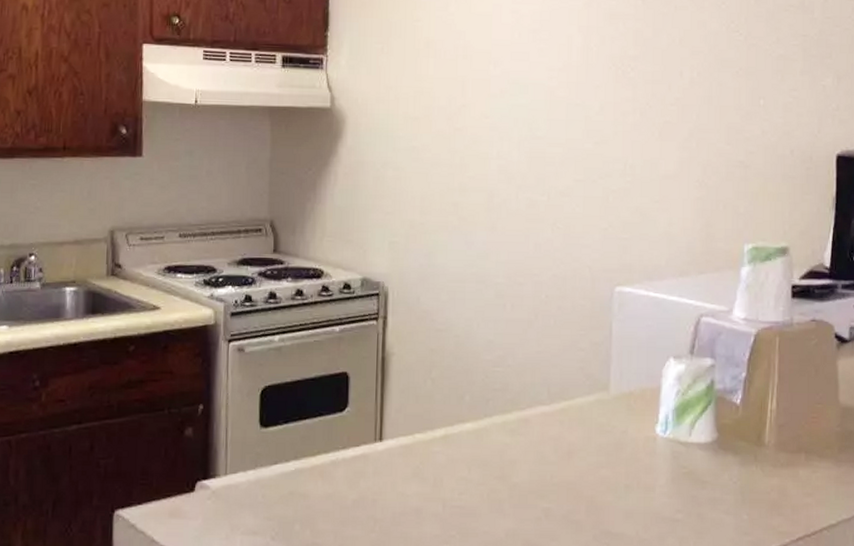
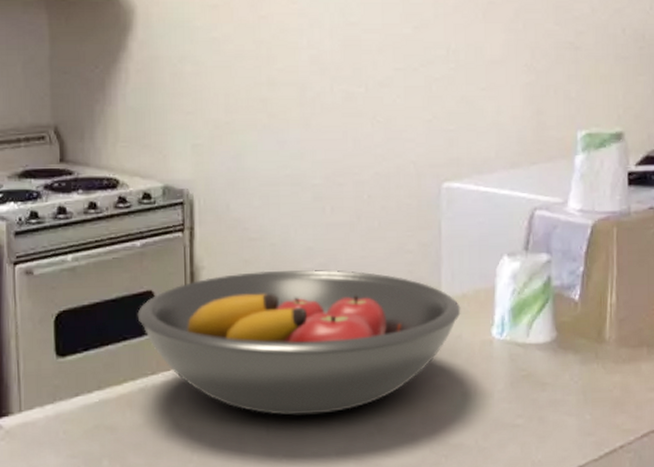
fruit bowl: none [333,359,628,496] -> present [137,269,461,416]

